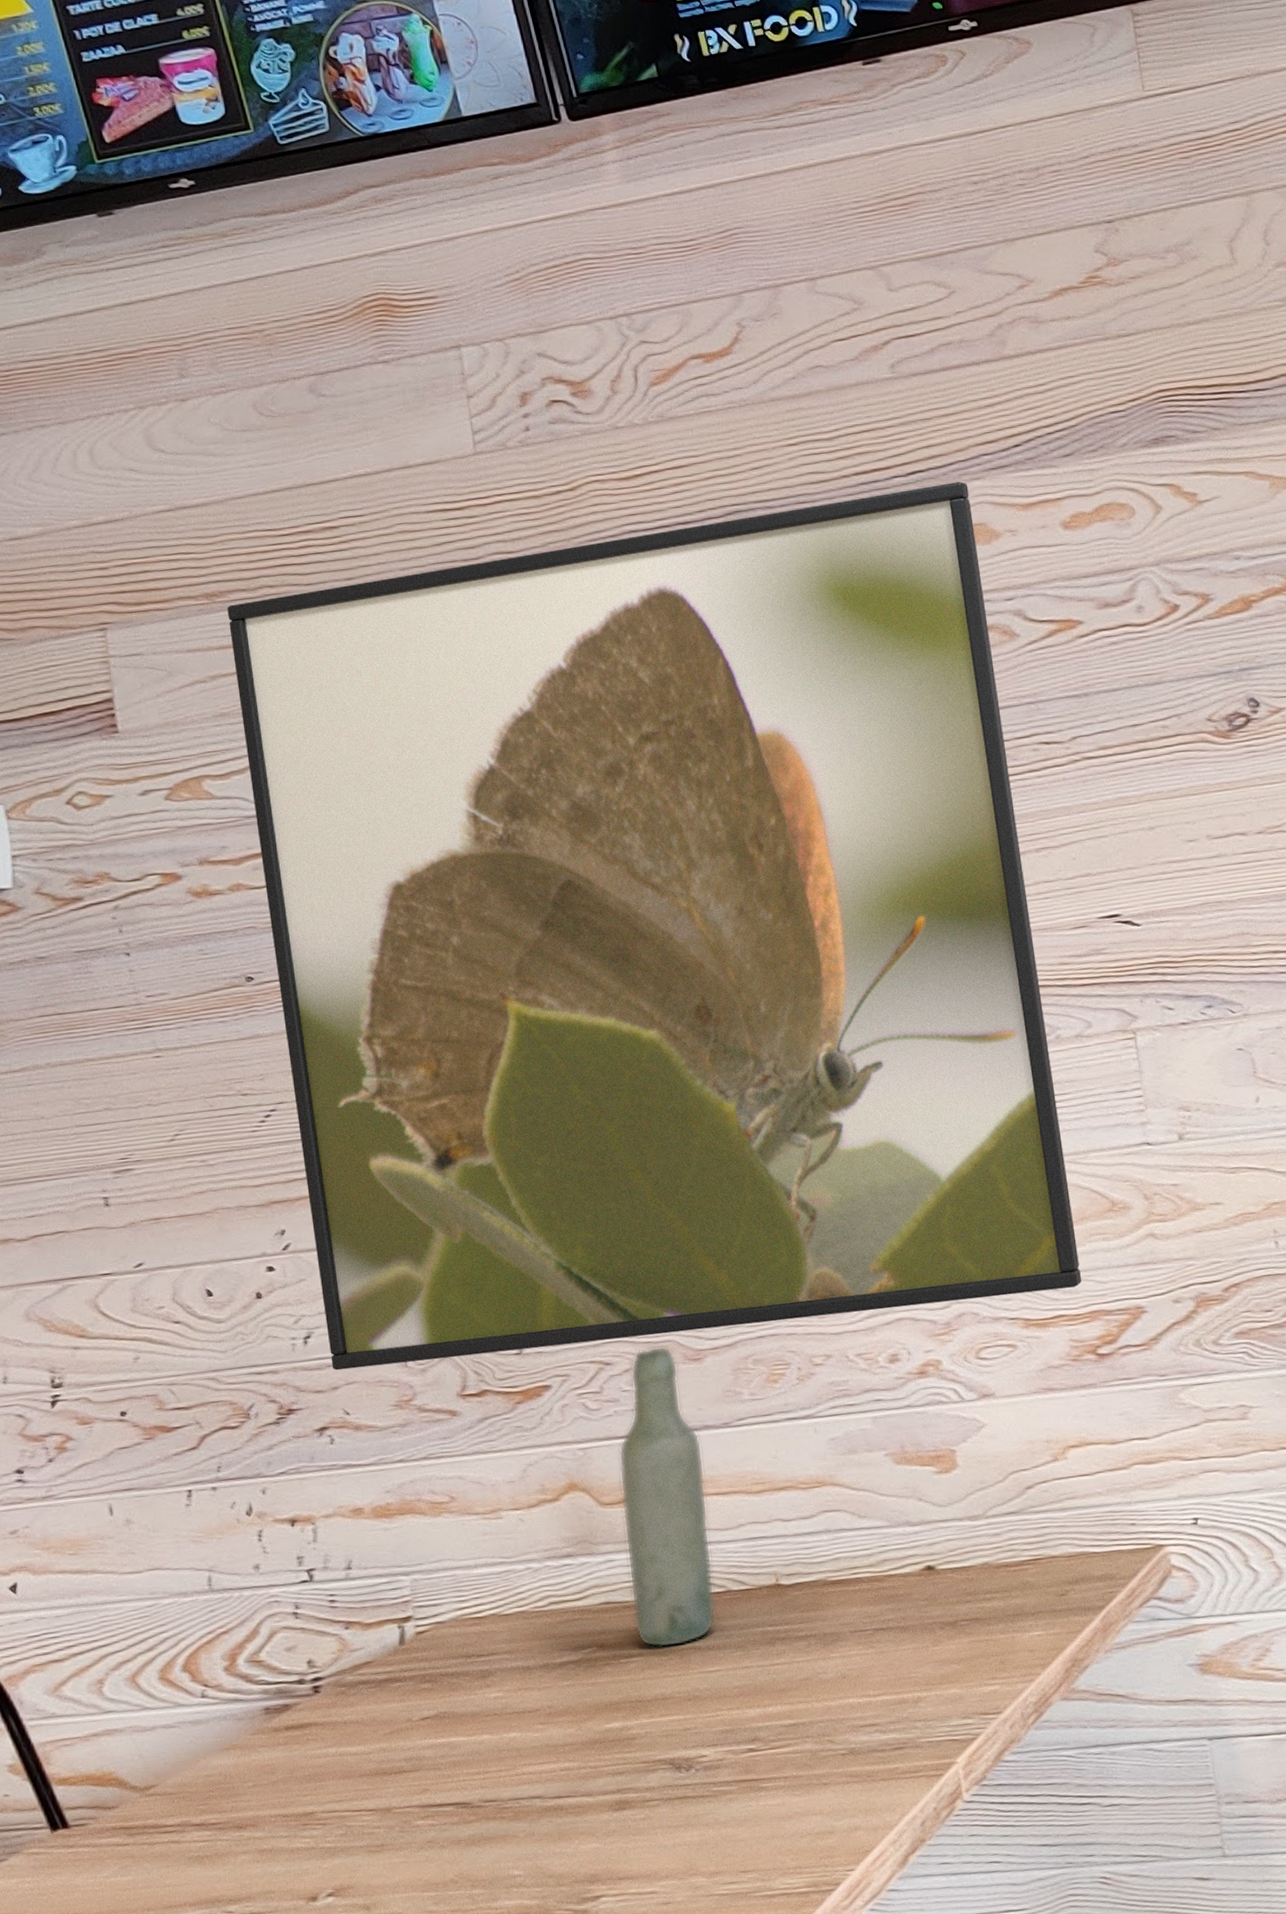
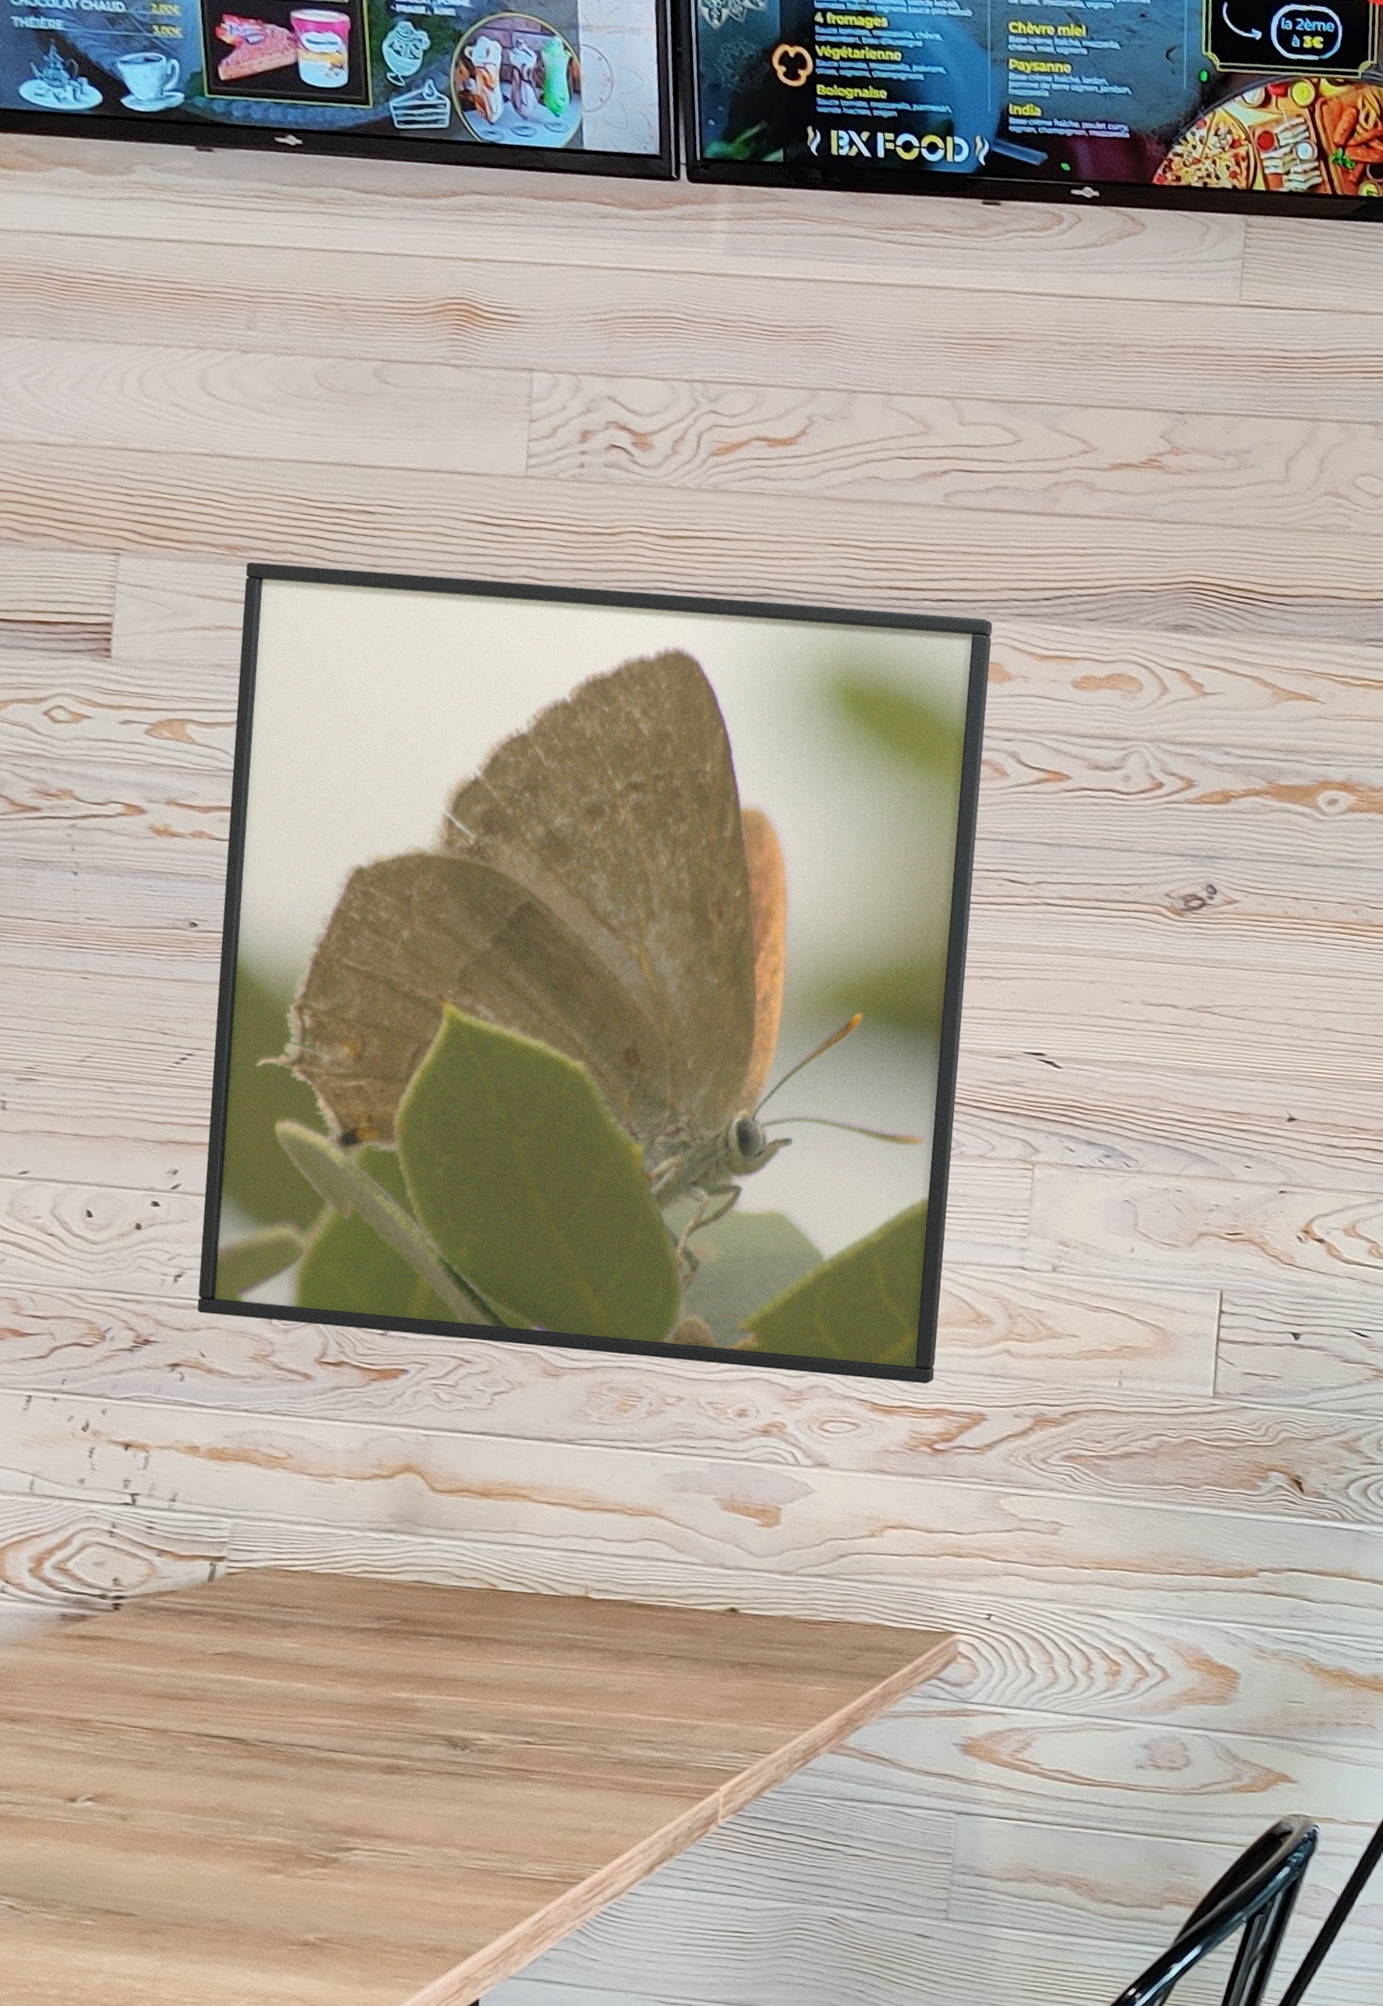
bottle: present [618,1346,716,1648] -> none [440,1355,542,1635]

